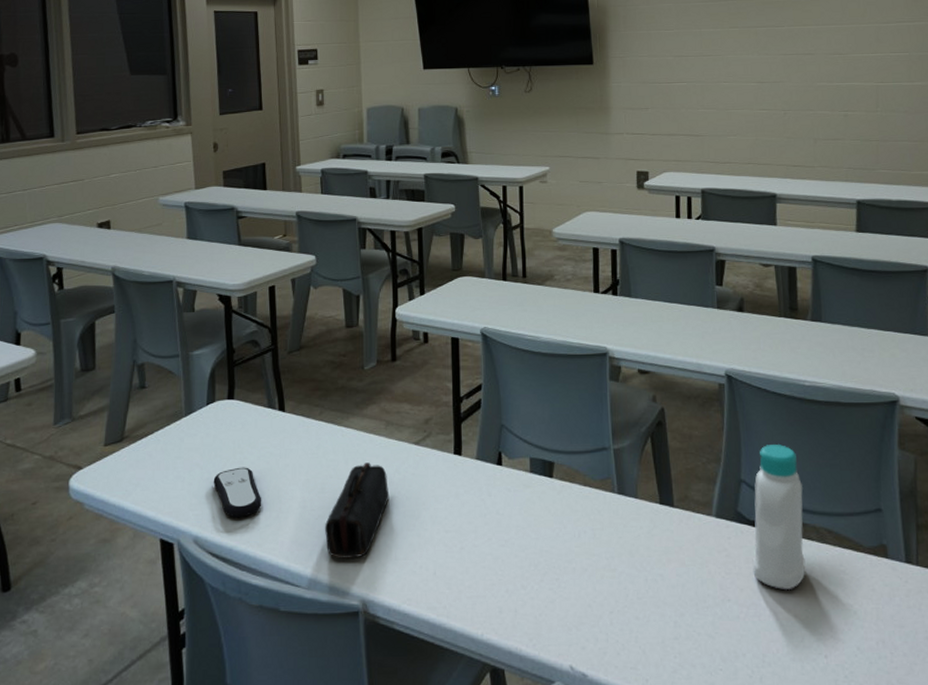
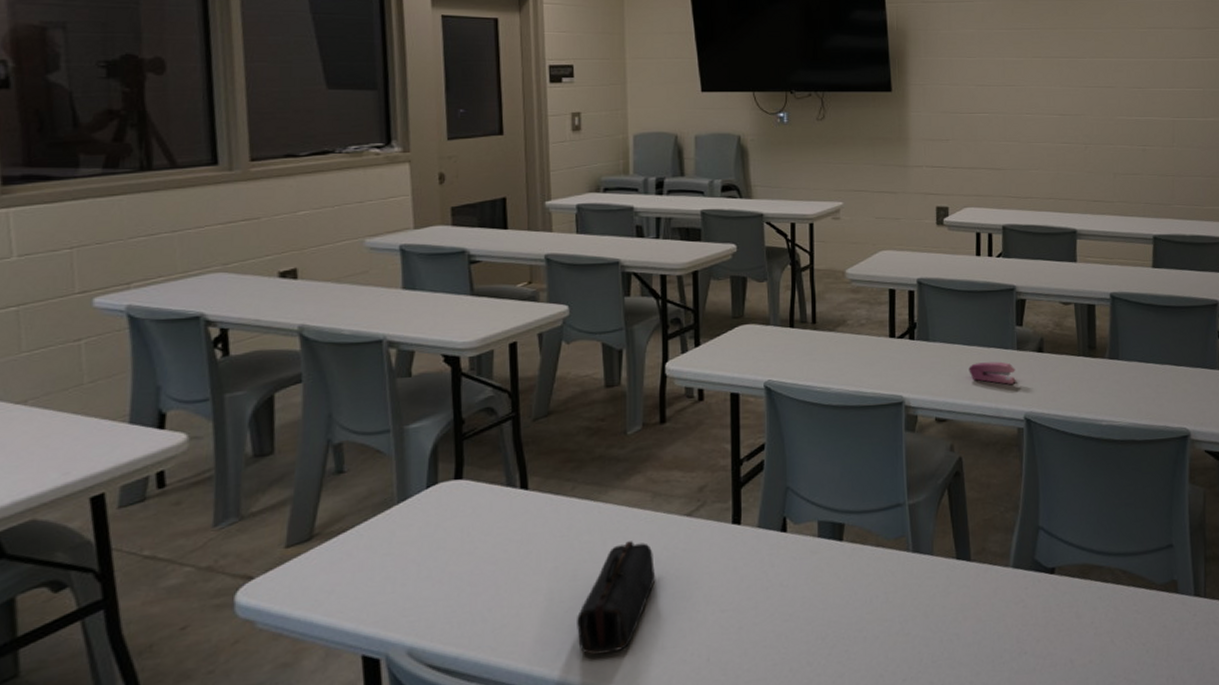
remote control: present [213,467,262,518] -> none [434,558,498,621]
stapler: none [670,319,717,341] -> present [968,361,1016,384]
bottle: present [752,445,806,589] -> none [1049,487,1101,636]

